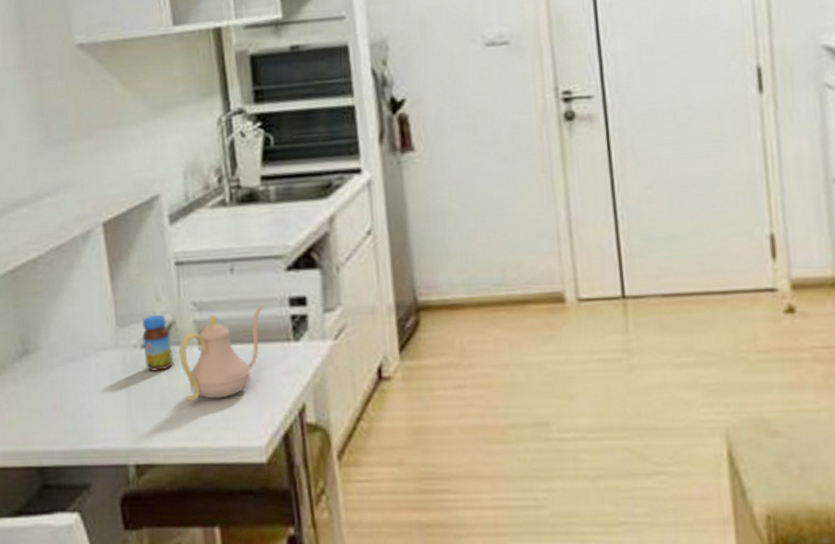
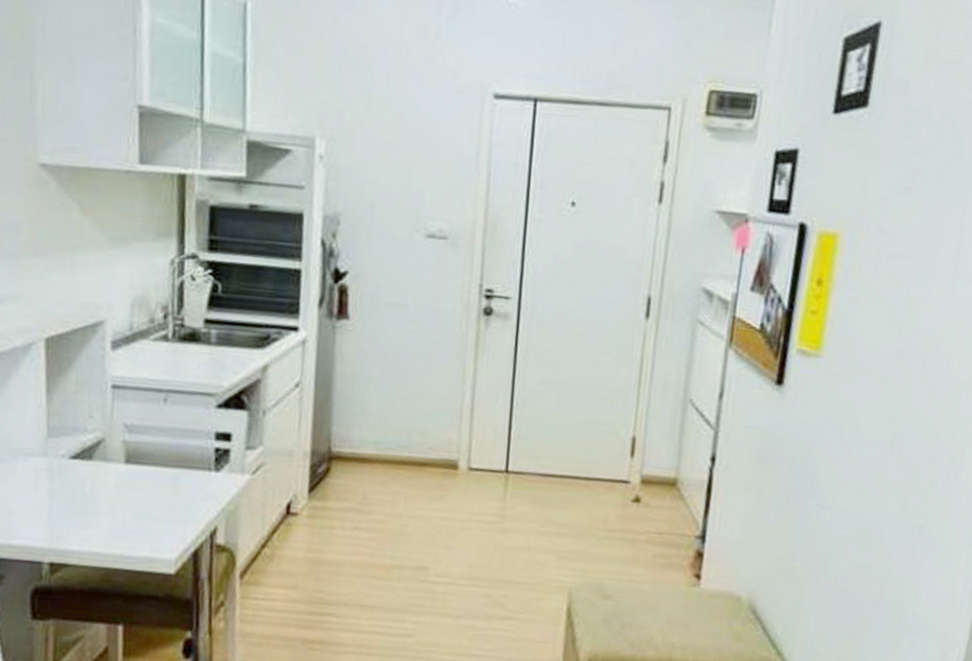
jar: present [141,314,173,371] -> none [70,430,99,482]
teapot: present [179,304,264,401] -> none [105,434,191,513]

